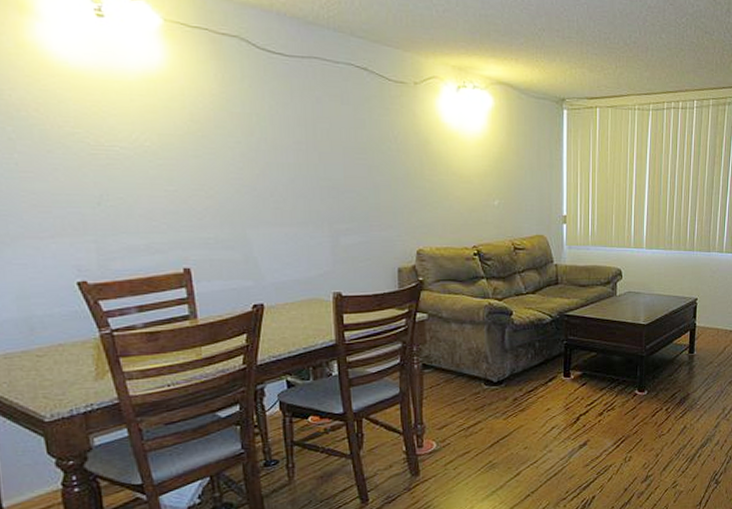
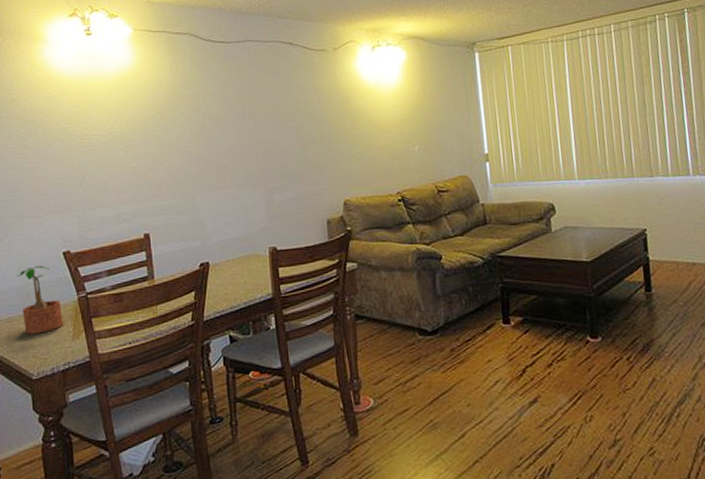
potted plant: none [13,296,82,373] -> present [15,265,63,335]

